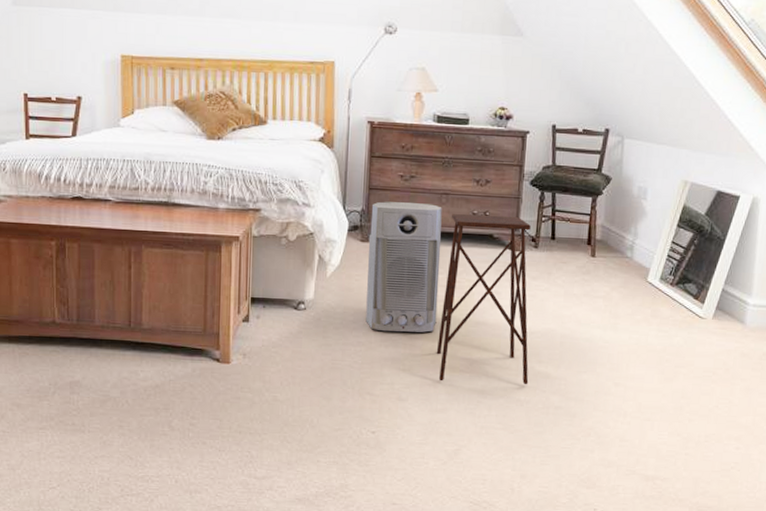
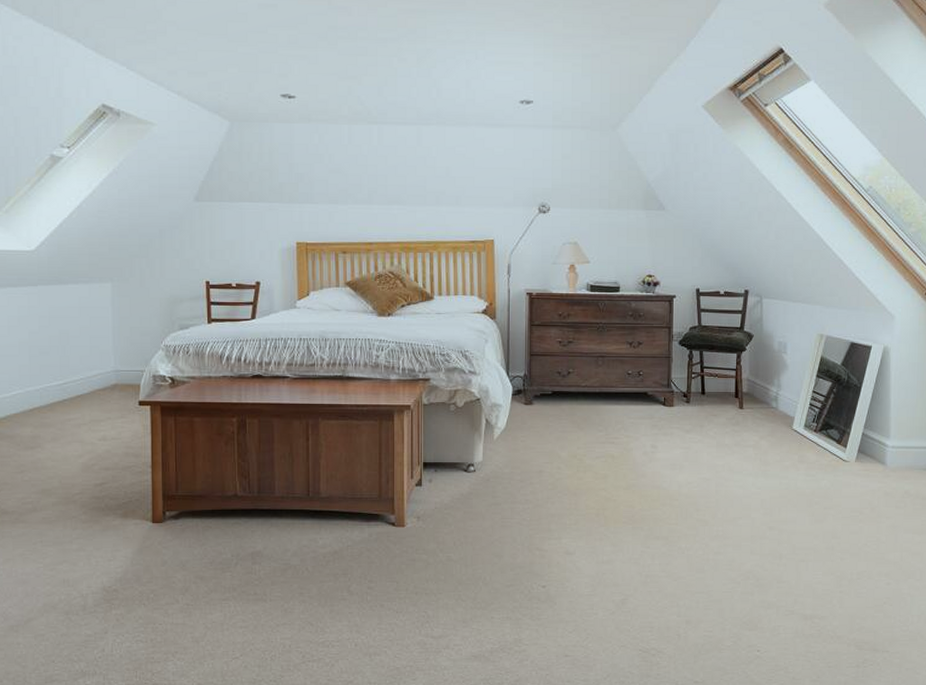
air purifier: present [366,201,442,333] -> none [531,366,600,489]
side table: present [436,213,531,385] -> none [600,374,688,534]

